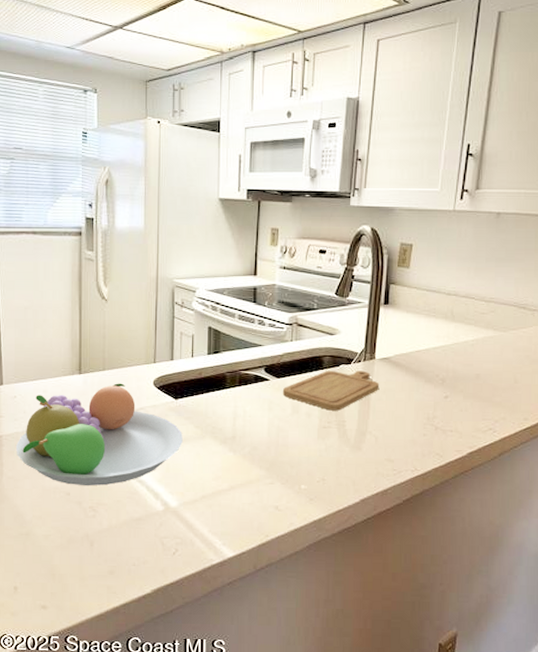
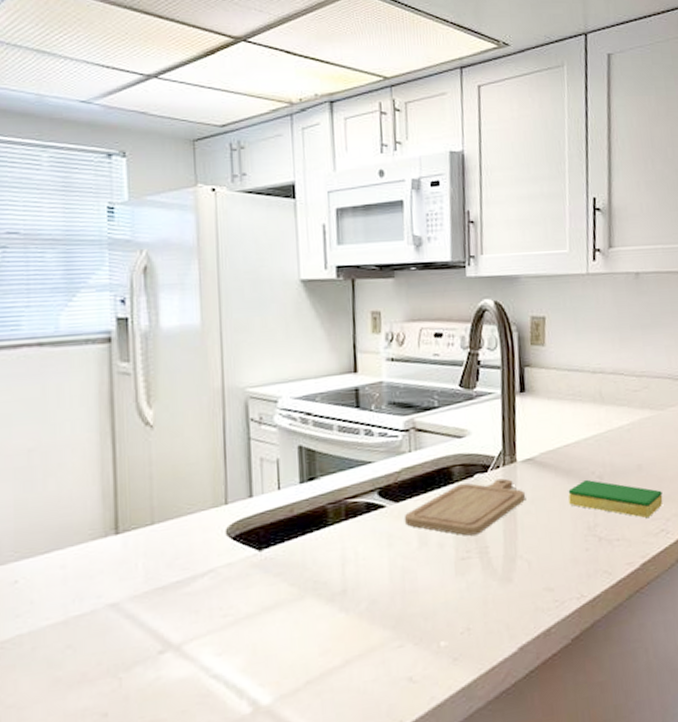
fruit bowl: present [15,383,183,486] -> none [18,539,273,701]
dish sponge: none [413,380,495,417] -> present [568,479,663,518]

